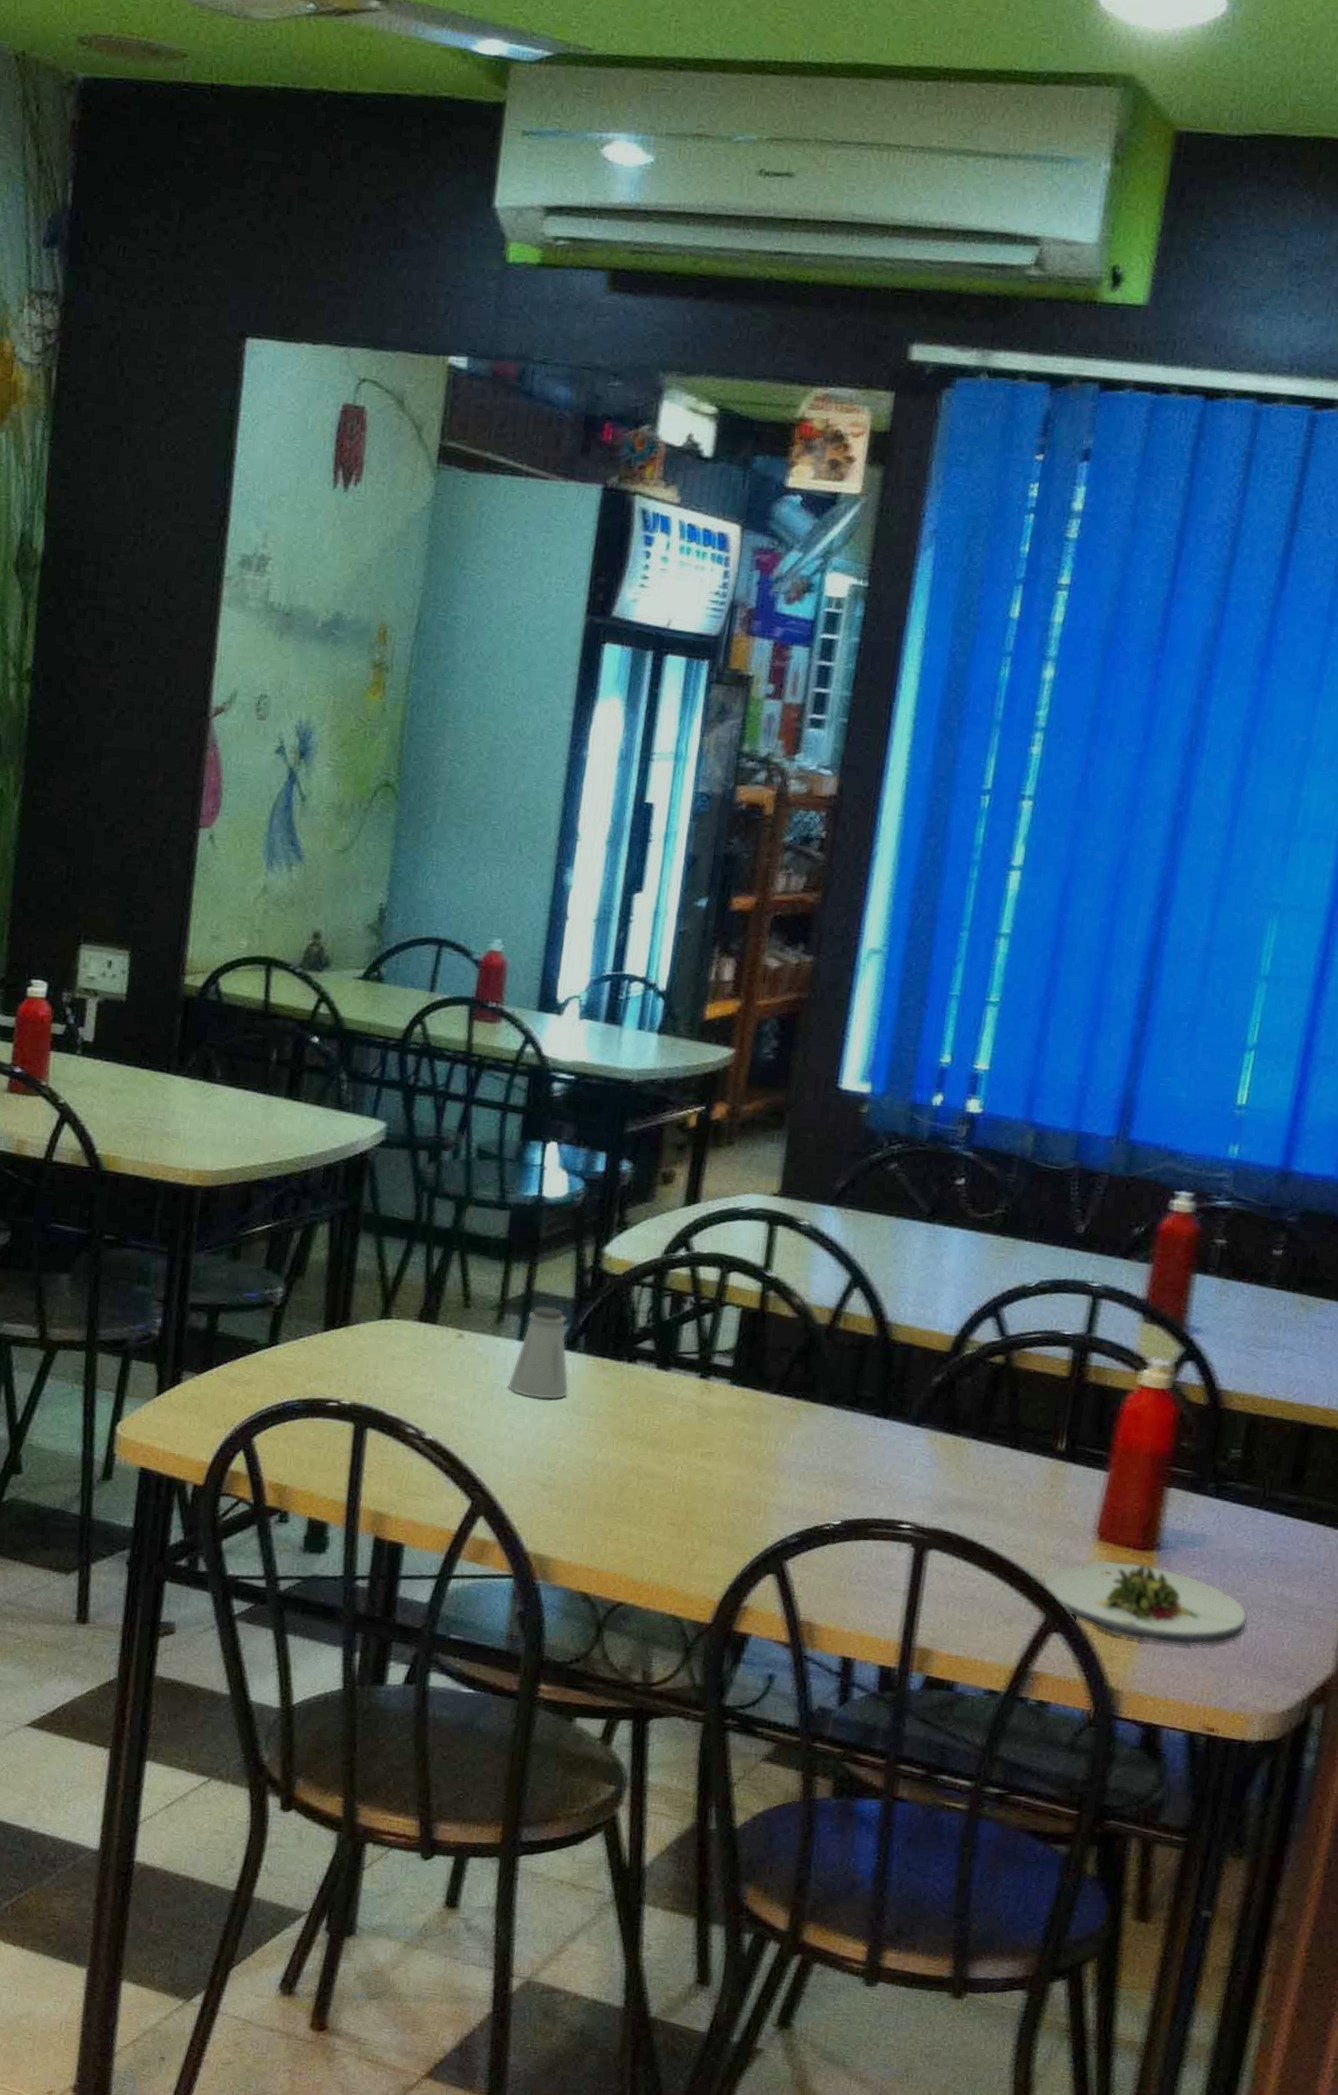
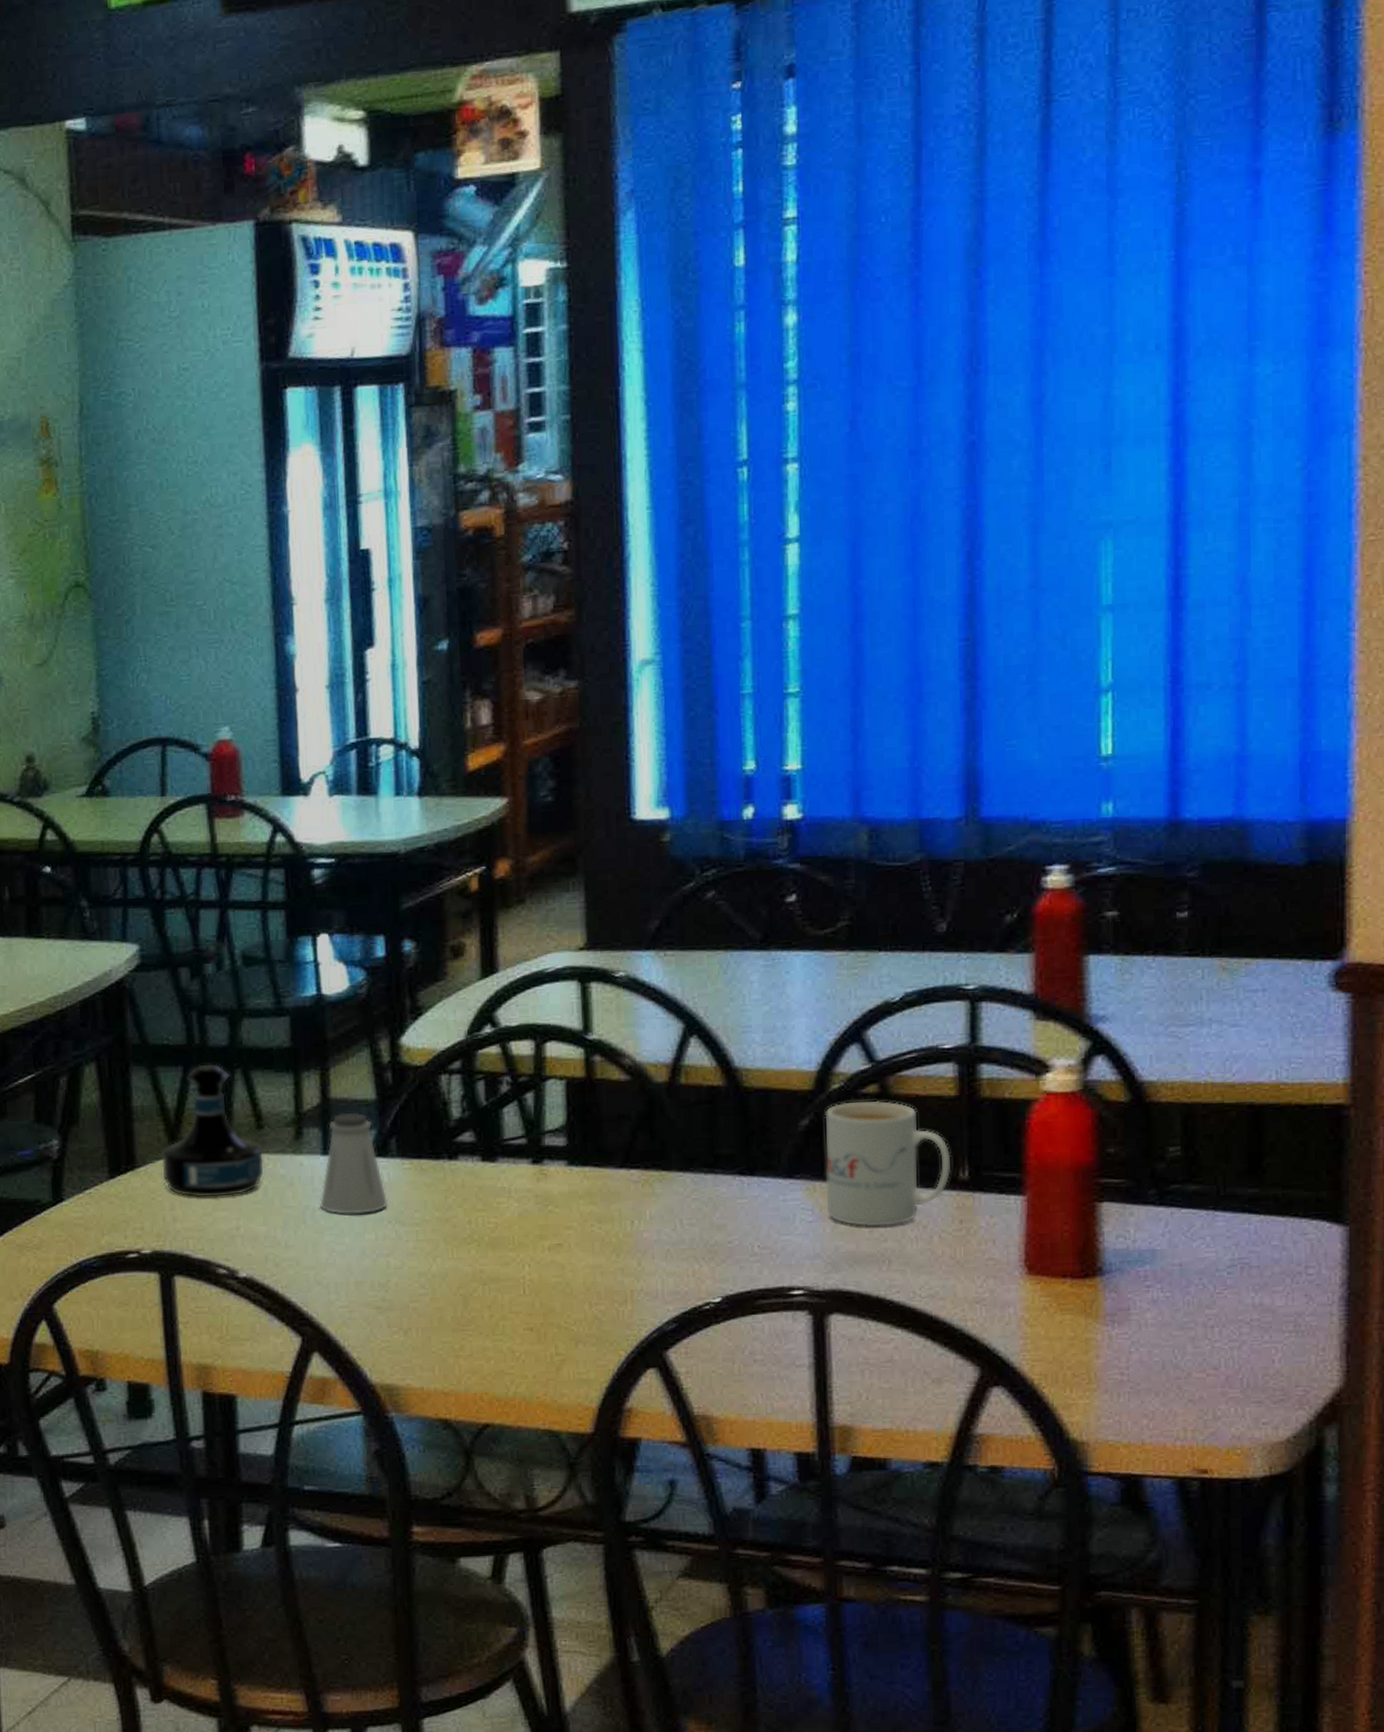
tequila bottle: none [372,1241,466,1365] -> present [161,1063,264,1198]
mug: none [943,1367,1054,1481] -> present [824,1100,951,1227]
salad plate: present [1043,1560,1248,1647] -> none [970,1293,1225,1382]

